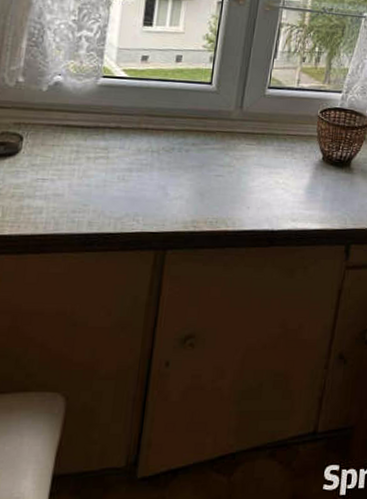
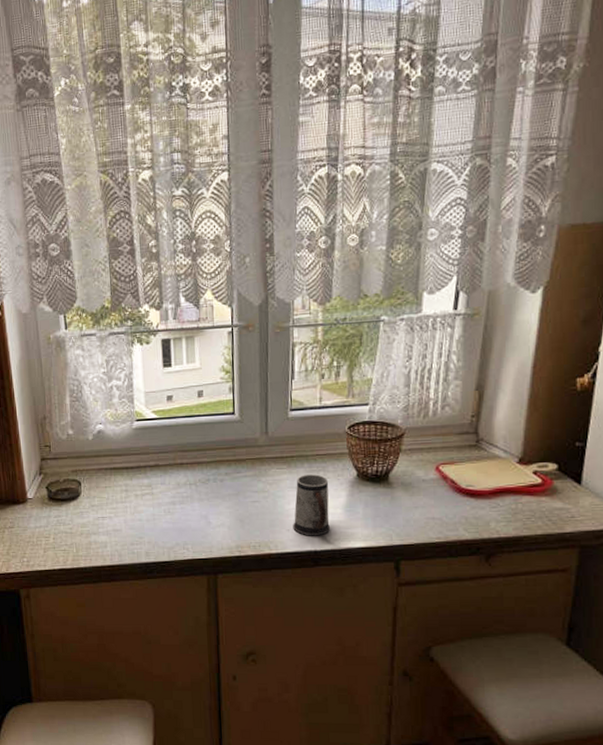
mug: none [253,153,295,216] -> present [293,474,331,536]

